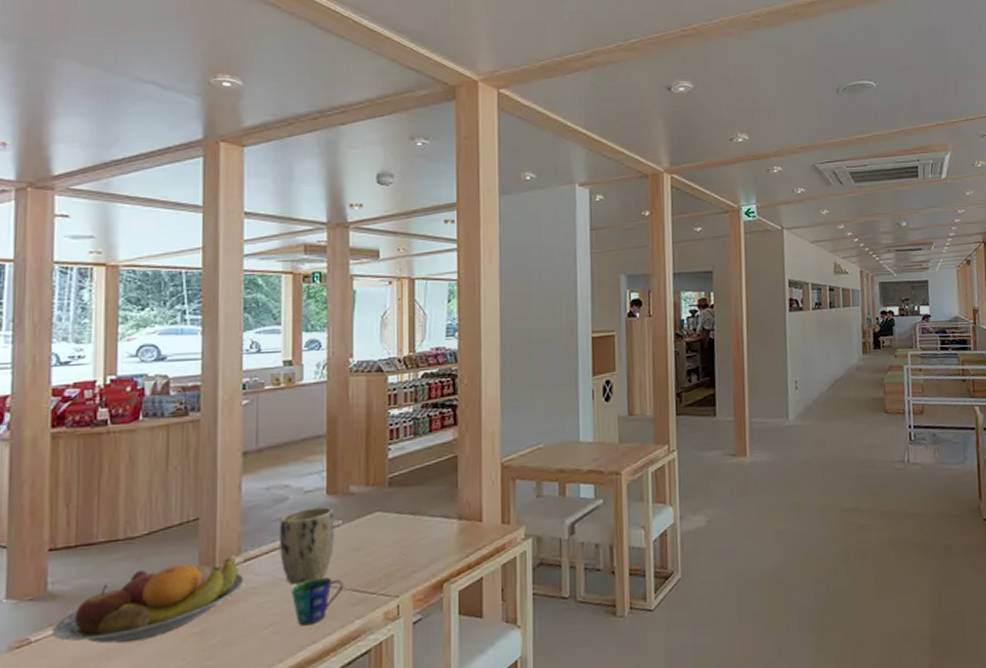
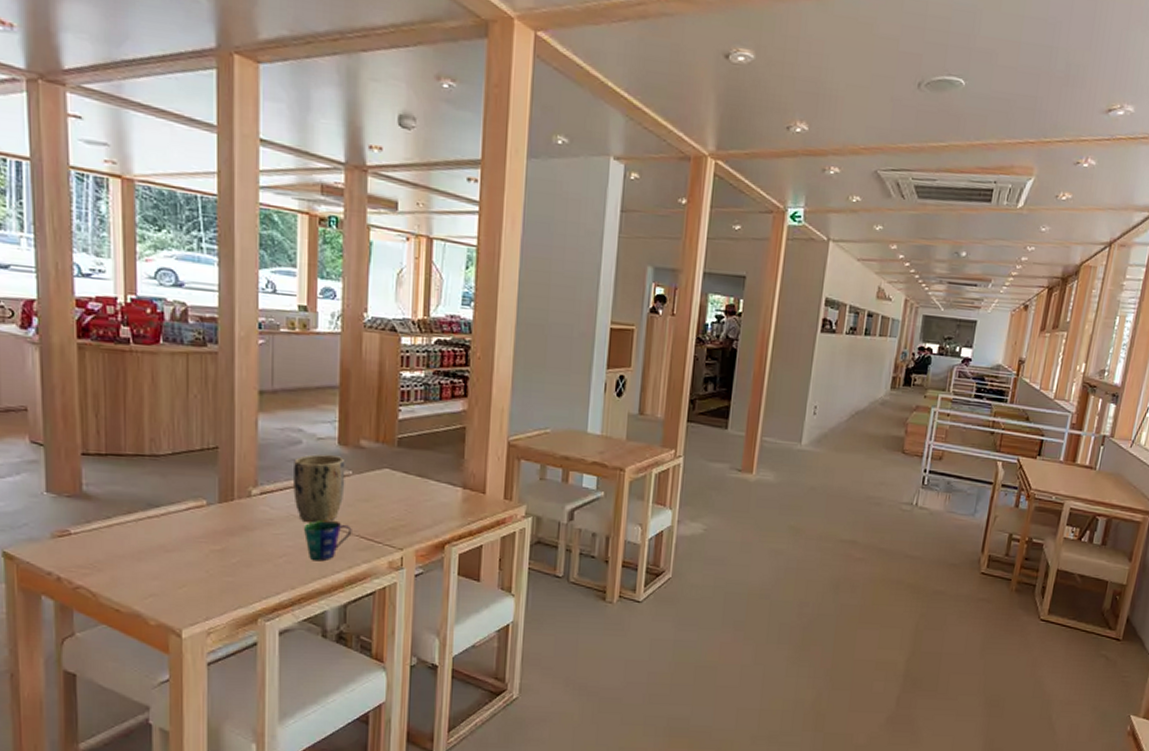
fruit bowl: present [52,558,244,644] -> none [89,486,260,549]

